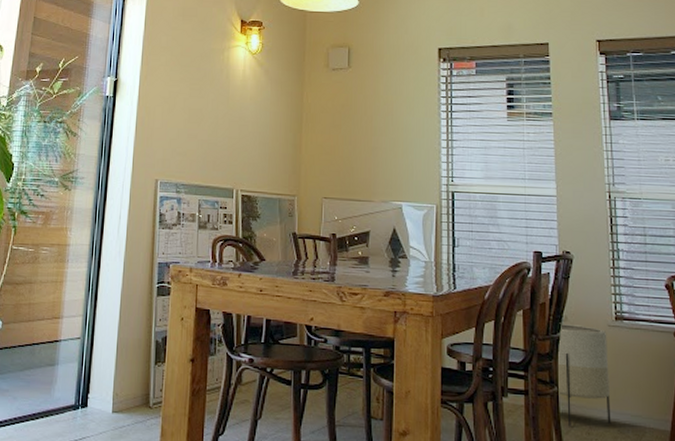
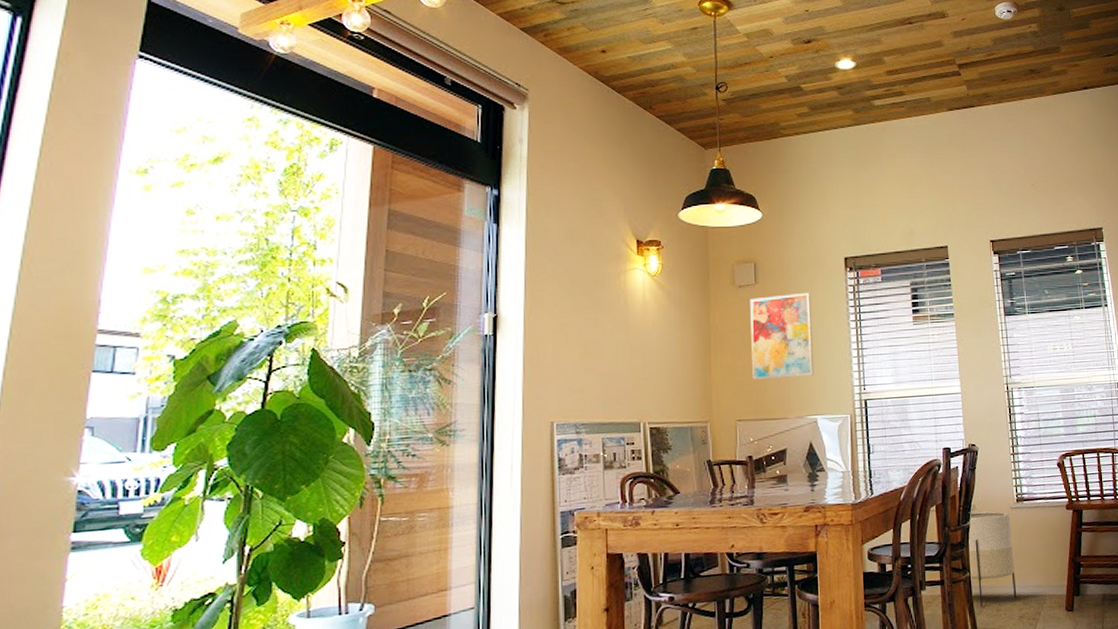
wall art: none [339,80,403,162] -> present [750,293,815,381]

